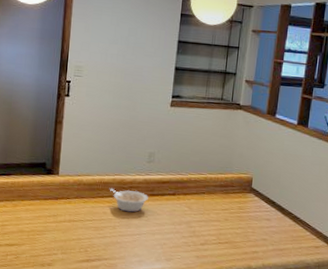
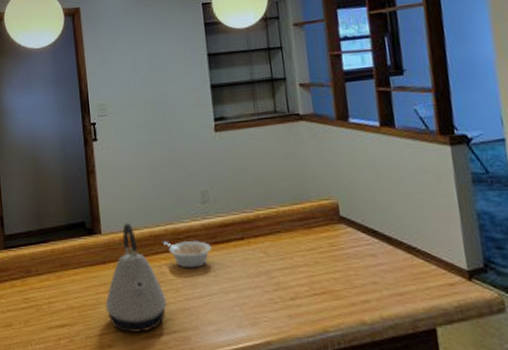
kettle: none [51,169,104,257] -> present [105,222,167,334]

